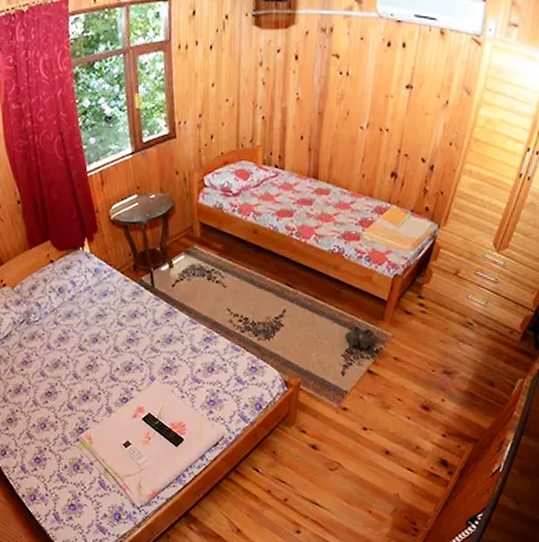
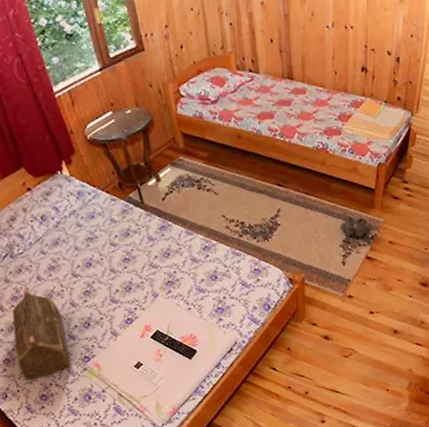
handbag: none [19,354,66,442] -> present [12,288,71,381]

